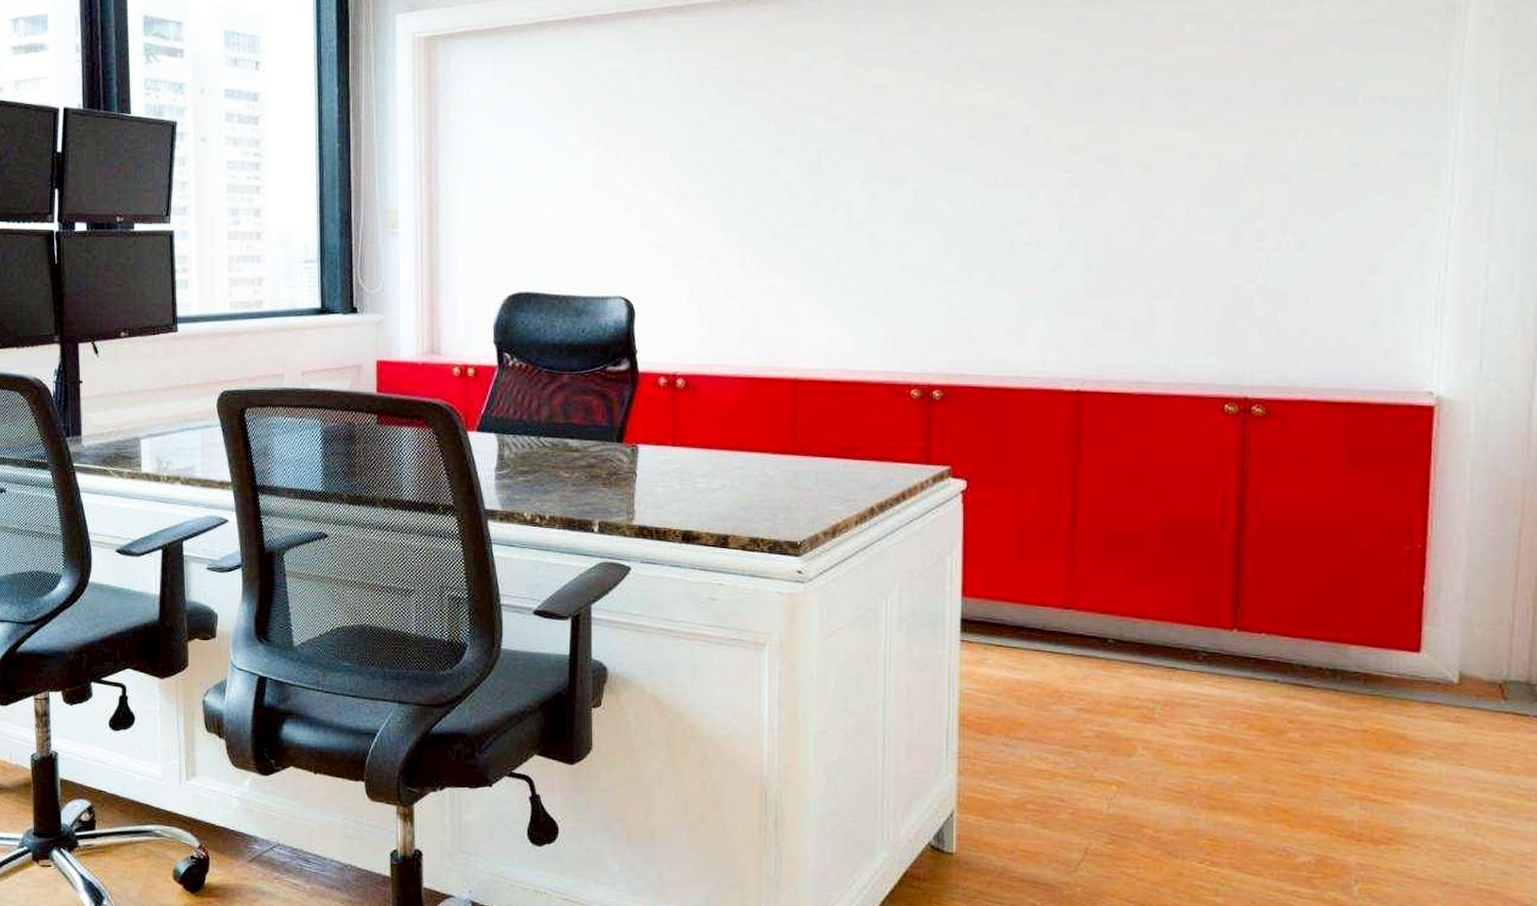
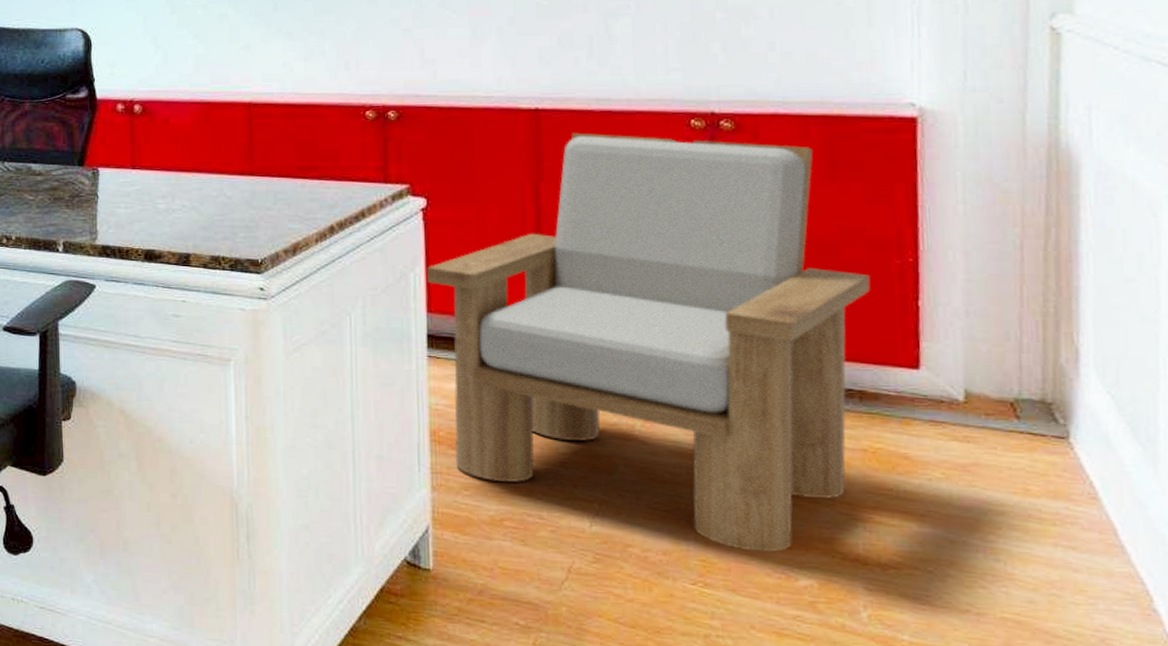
armchair: none [964,415,1381,831] -> present [427,132,871,553]

